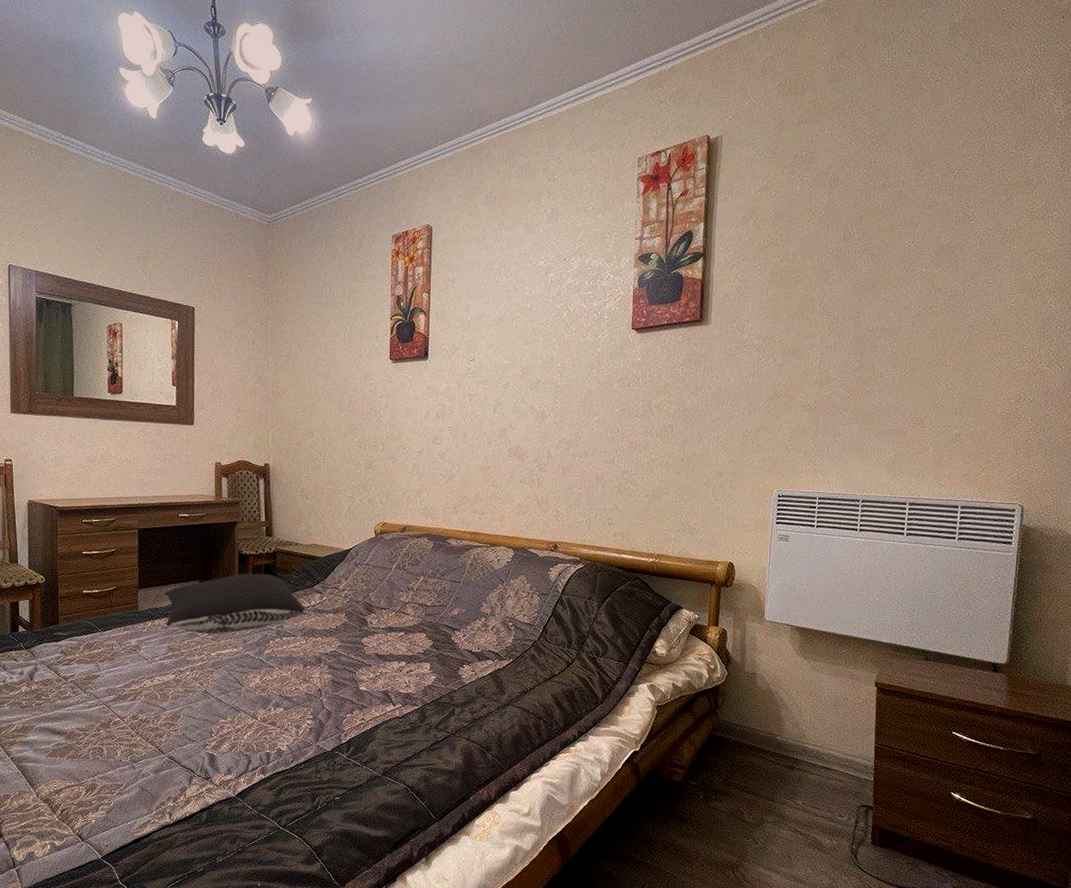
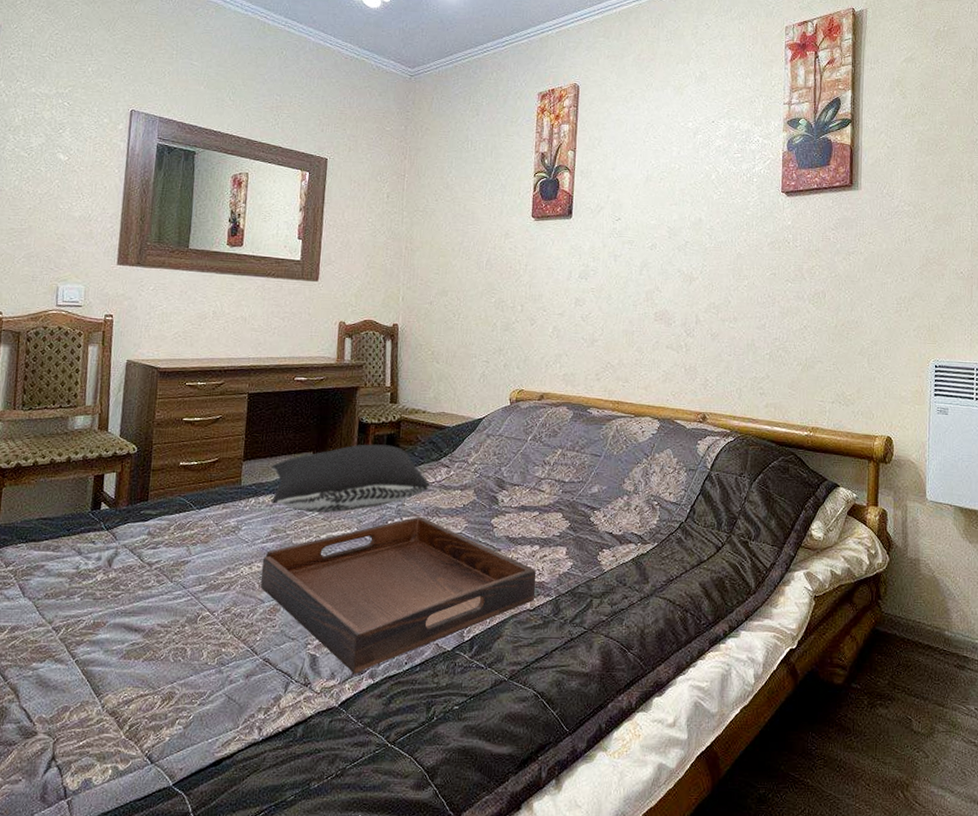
serving tray: none [161,636,404,770] -> present [260,516,537,674]

